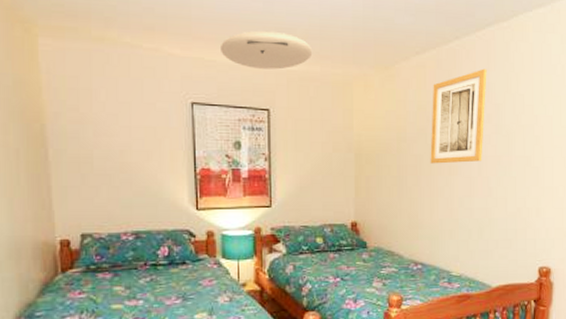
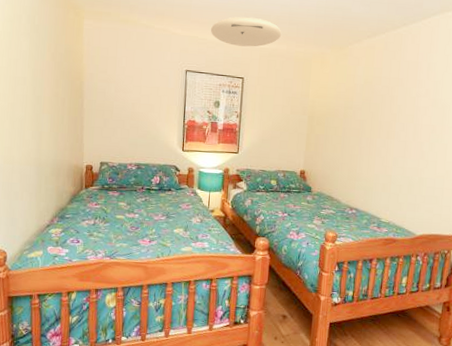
wall art: present [430,68,487,164] -> none [371,51,429,129]

